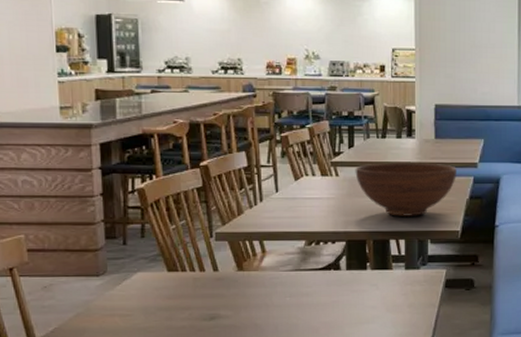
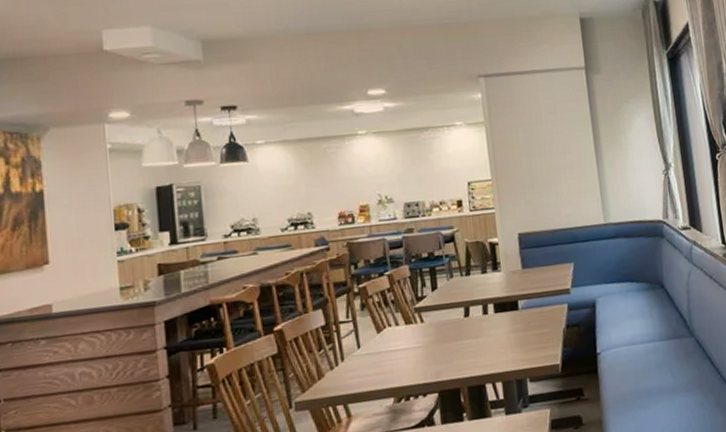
fruit bowl: present [355,163,456,216] -> none [441,294,550,358]

